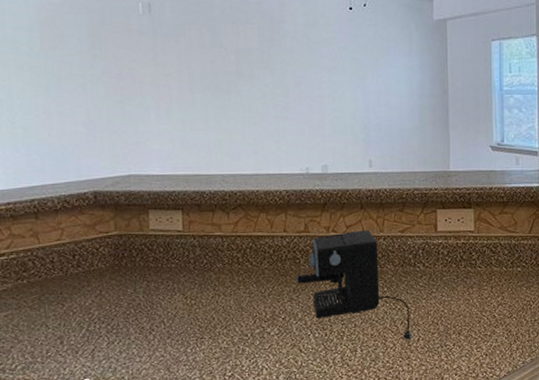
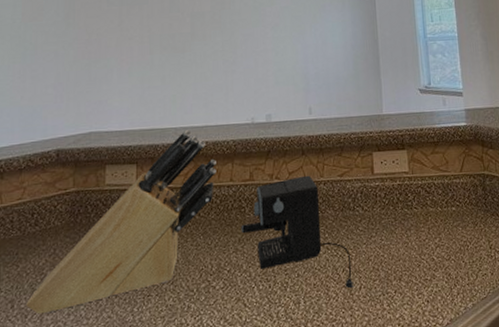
knife block: none [76,178,269,351] -> present [26,130,217,315]

